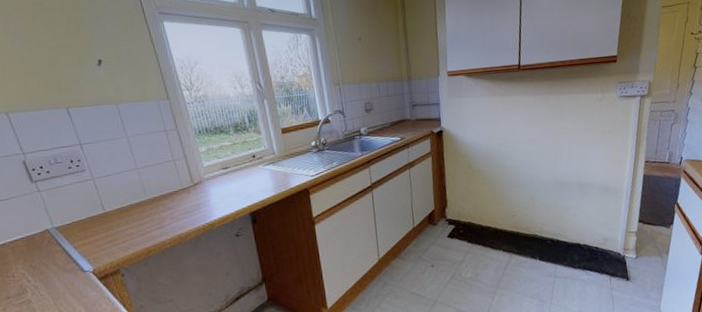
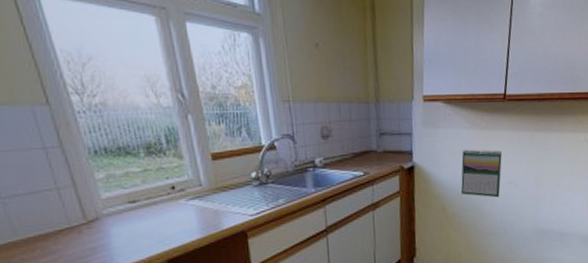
calendar: none [483,112,520,155] -> present [461,149,502,198]

